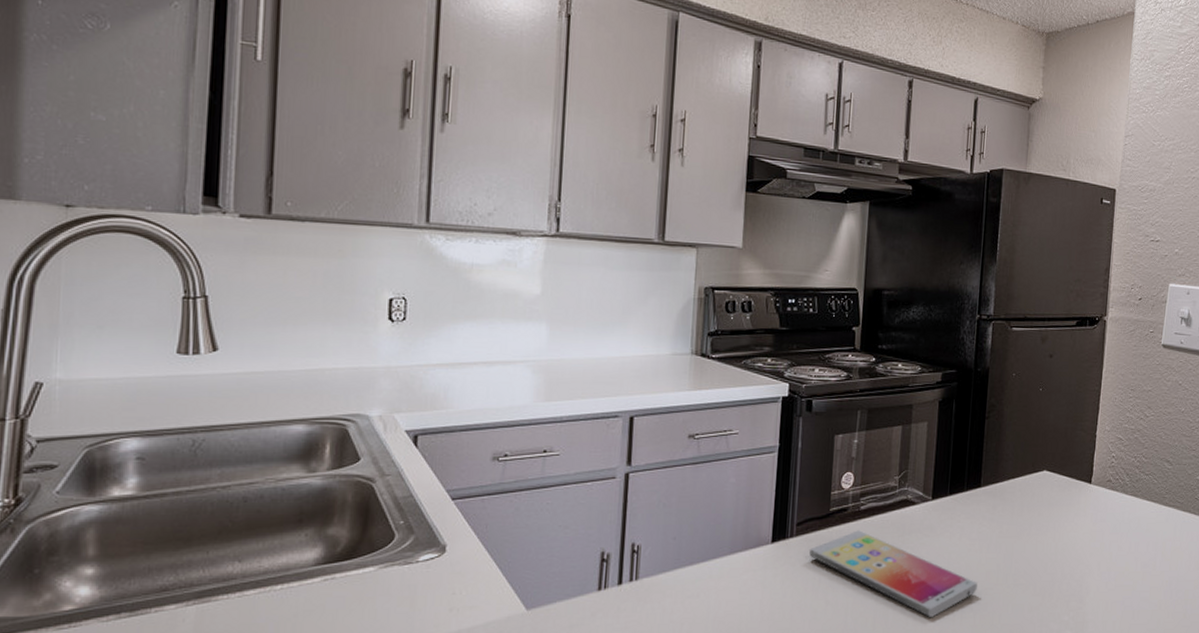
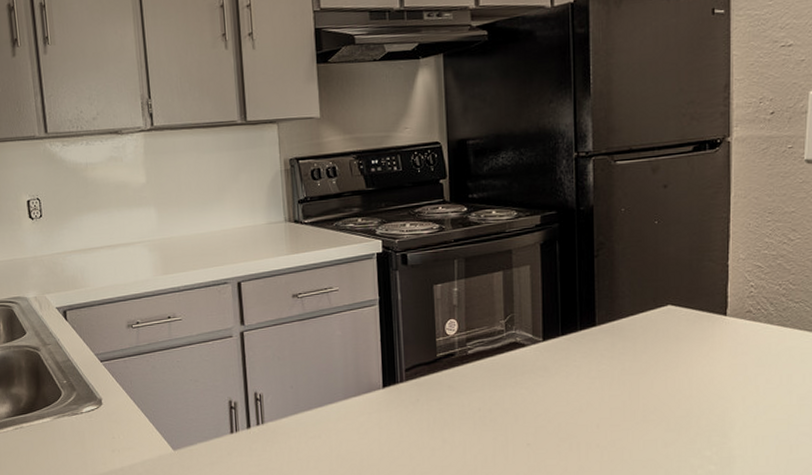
smartphone: present [809,530,978,617] -> none [421,373,602,454]

